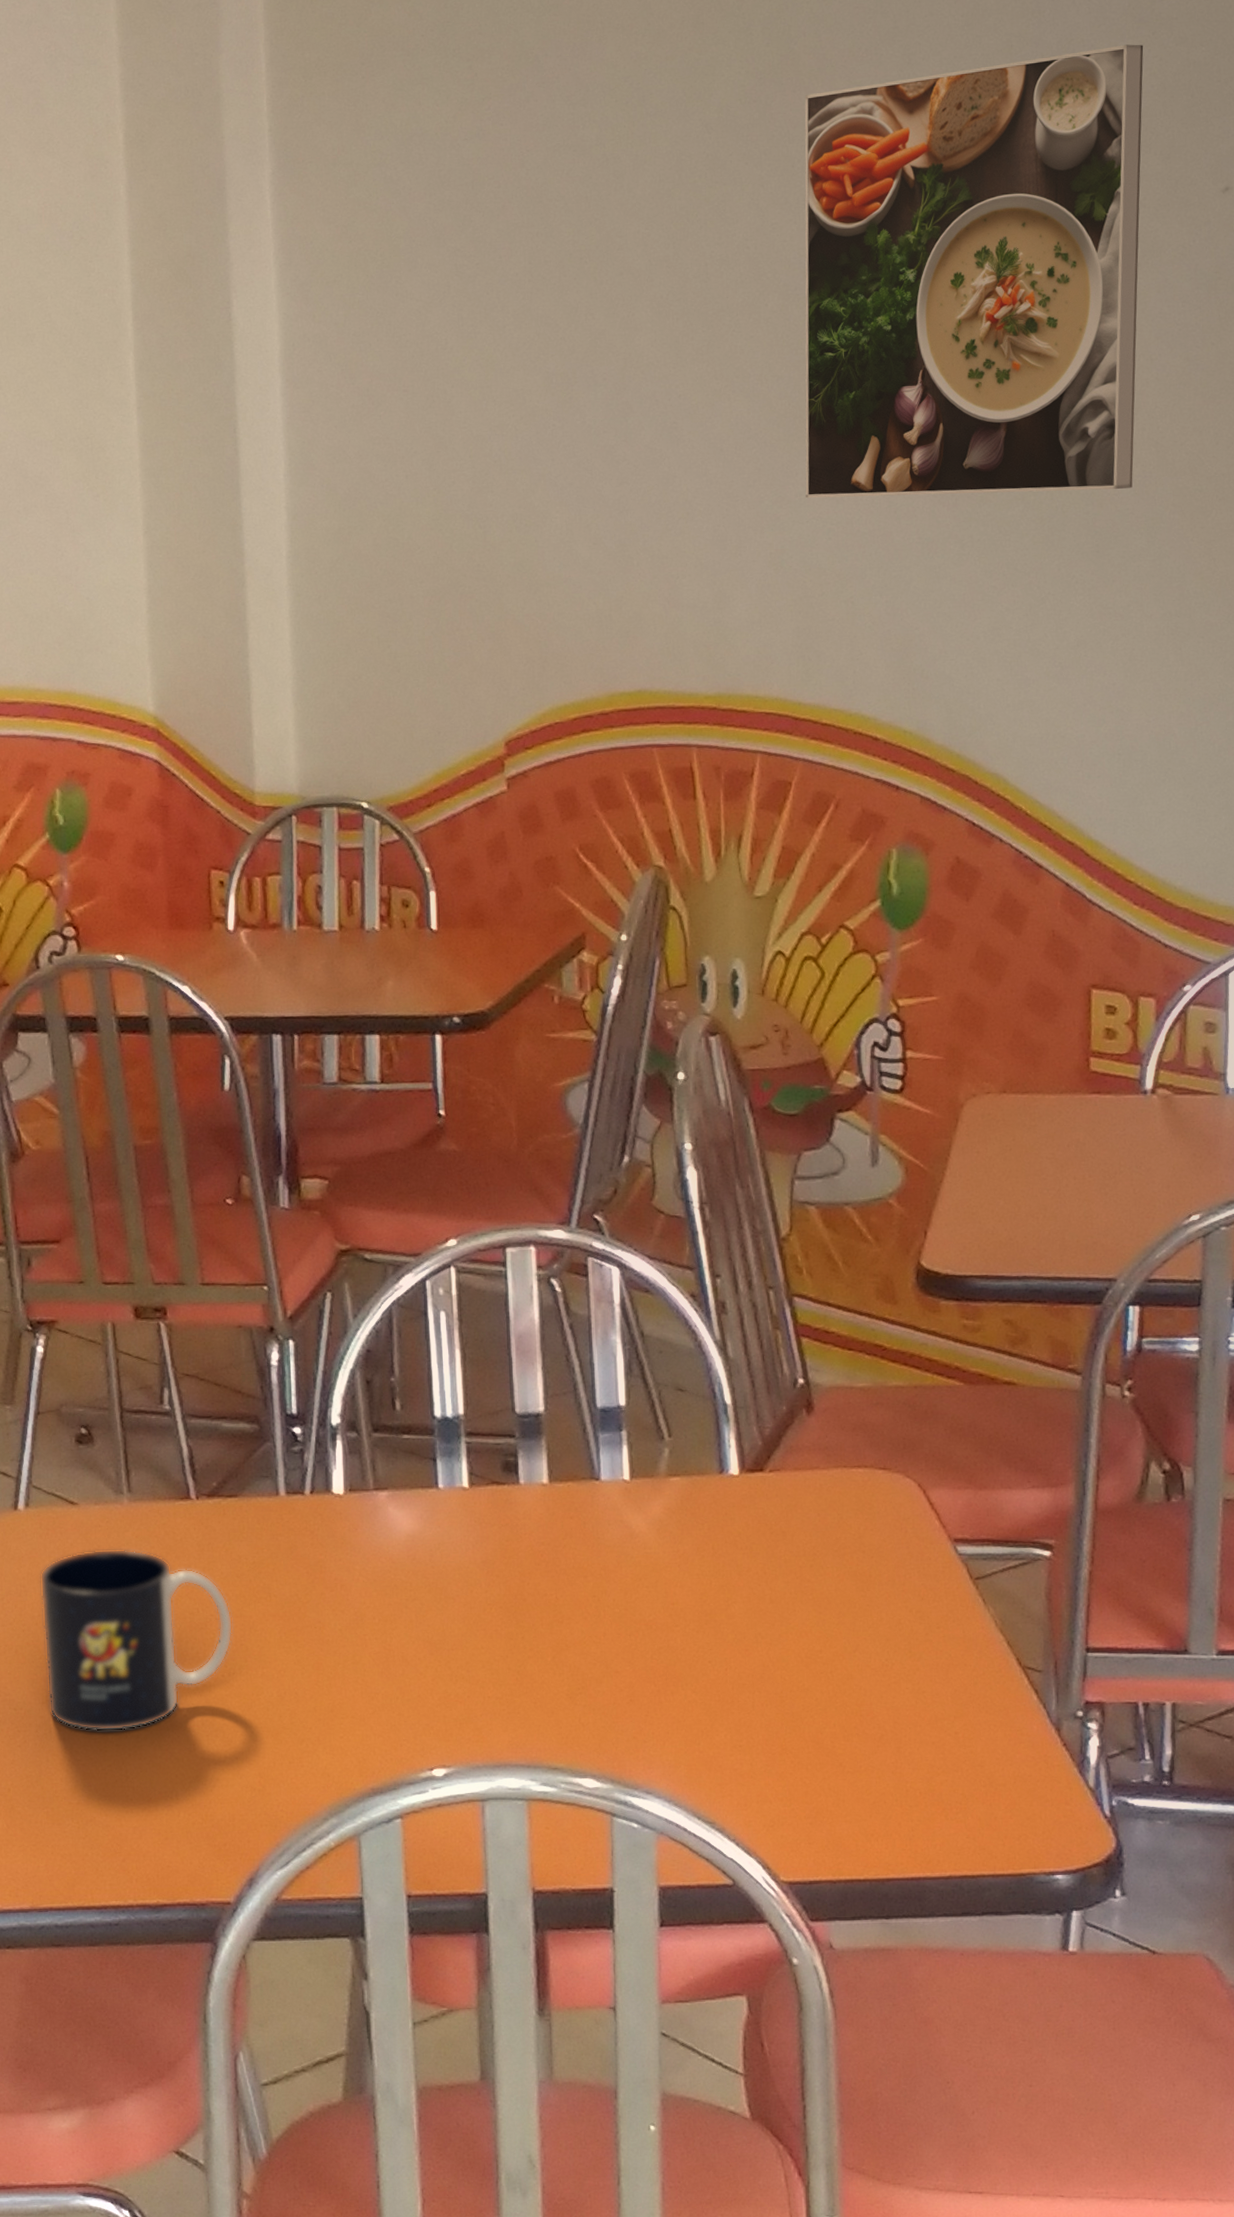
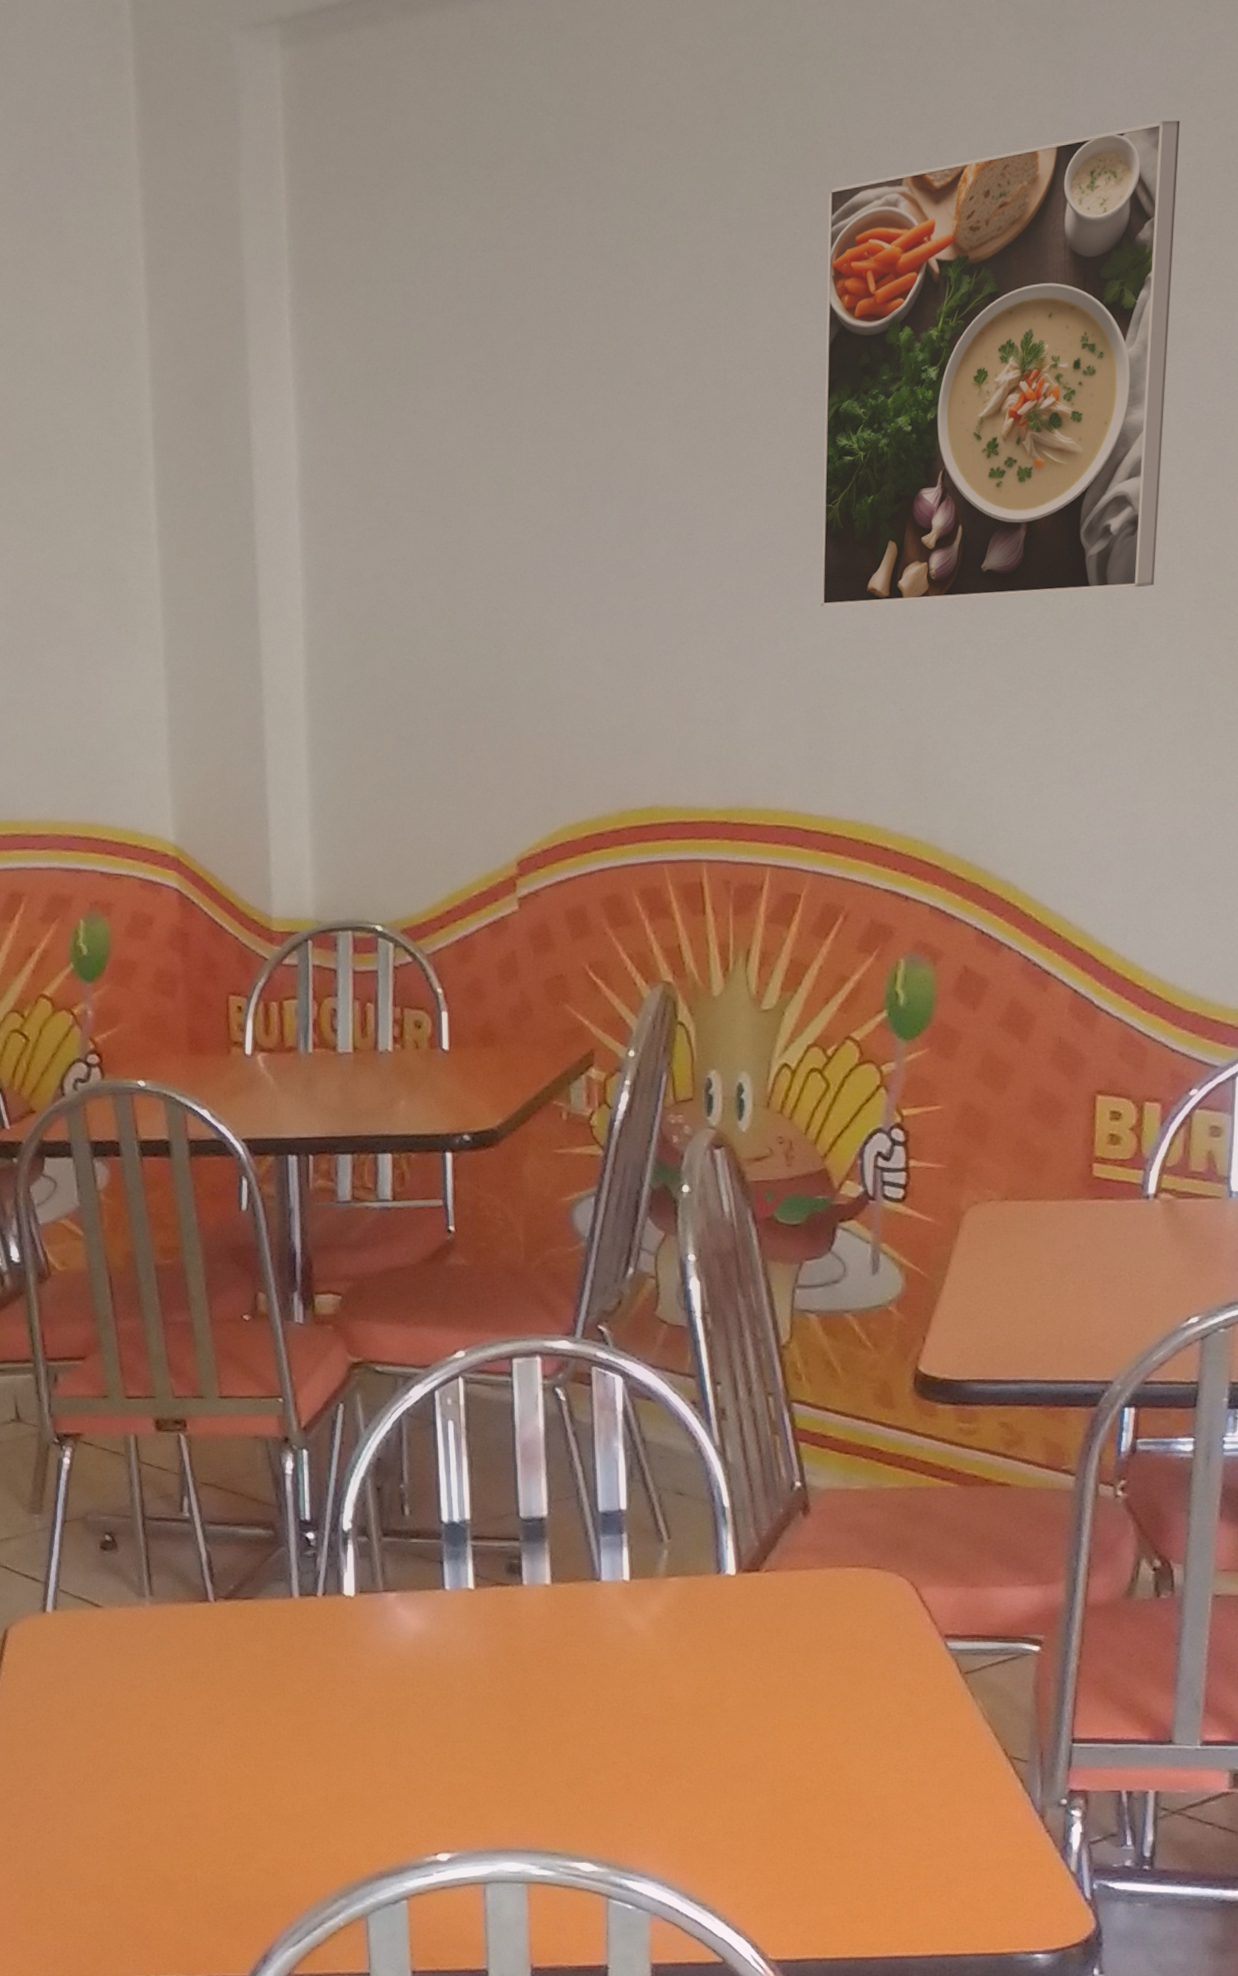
mug: present [40,1549,233,1732] -> none [67,1648,249,1819]

